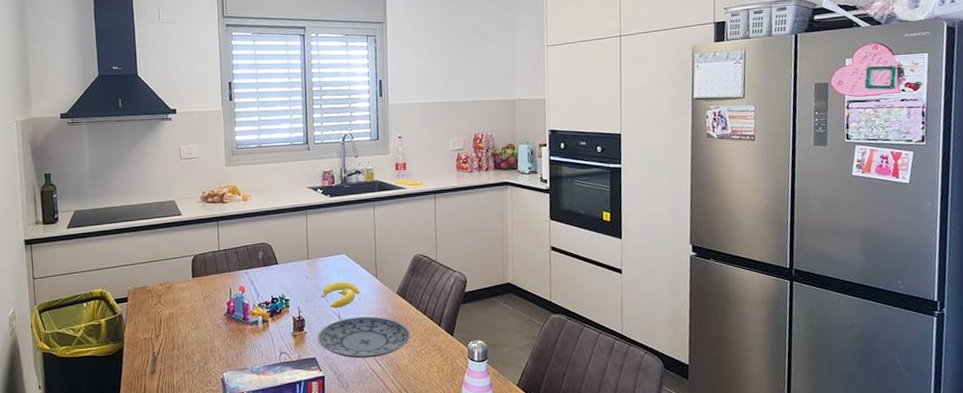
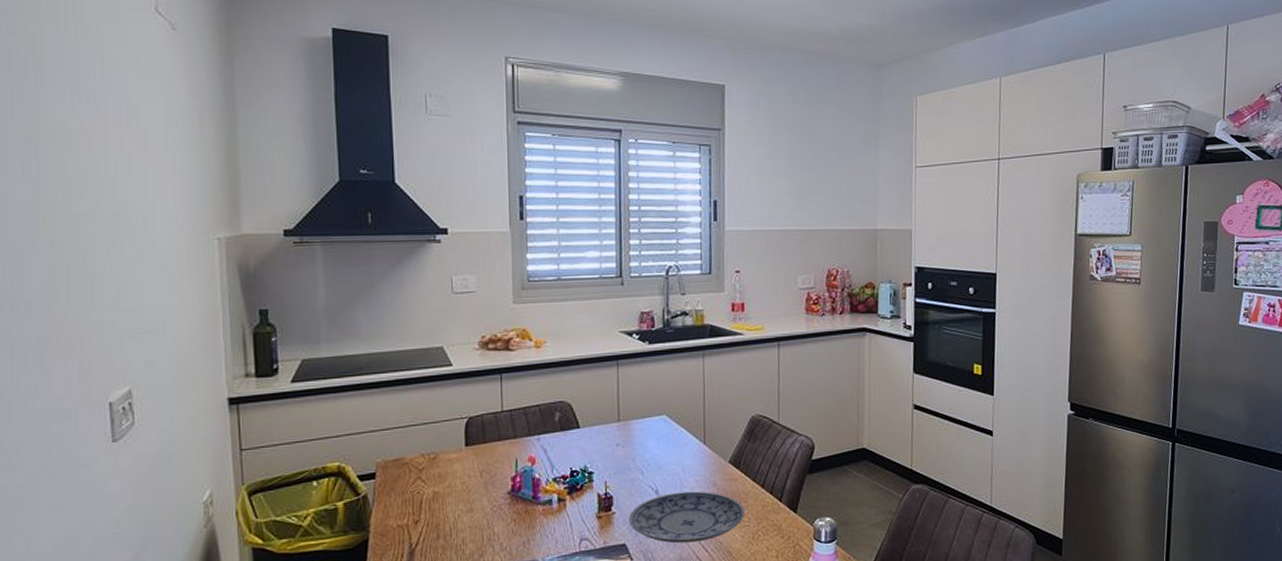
banana: present [320,281,360,309] -> none [633,448,683,483]

